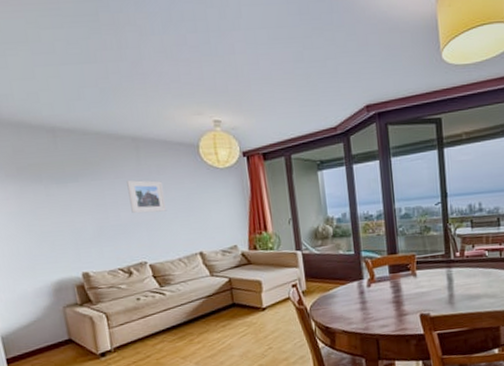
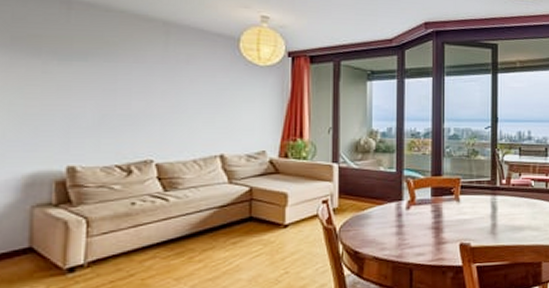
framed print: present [127,180,166,213] -> none [146,66,189,105]

